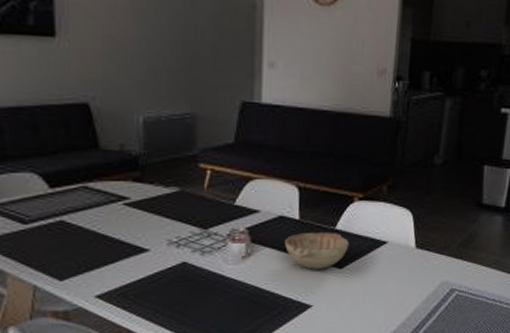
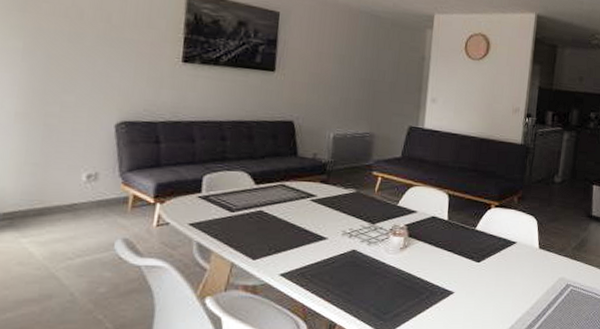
decorative bowl: present [285,231,349,270] -> none [435,231,486,262]

